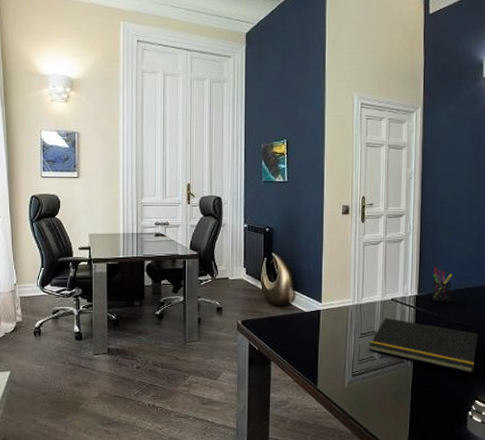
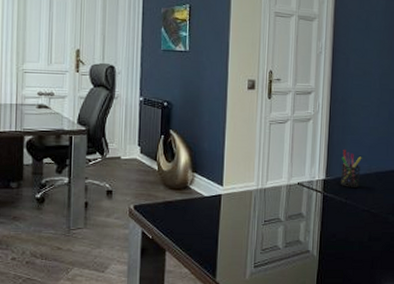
notepad: present [369,317,479,373] -> none [273,203,387,264]

